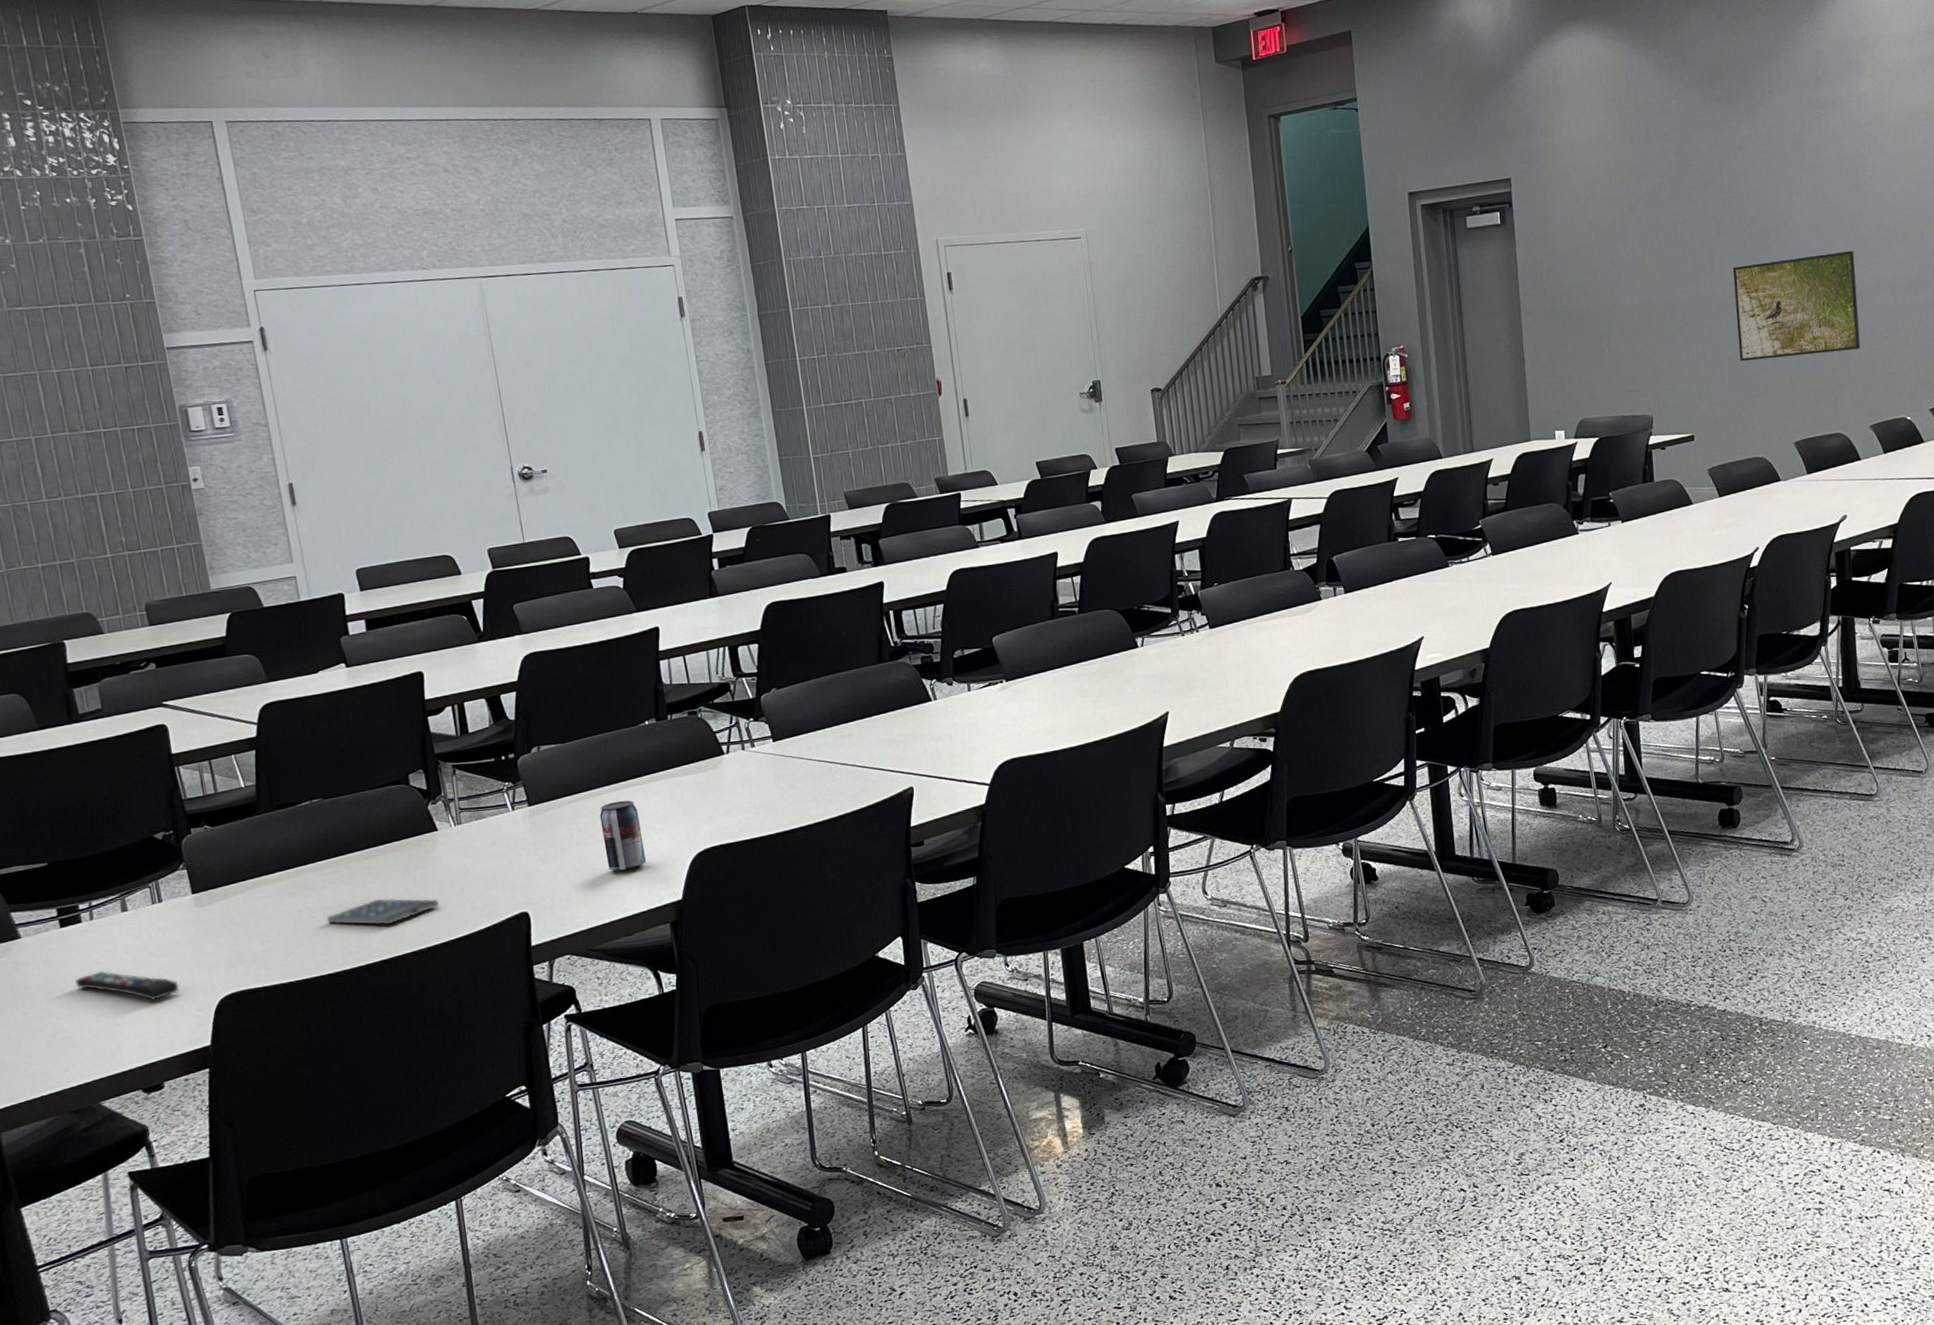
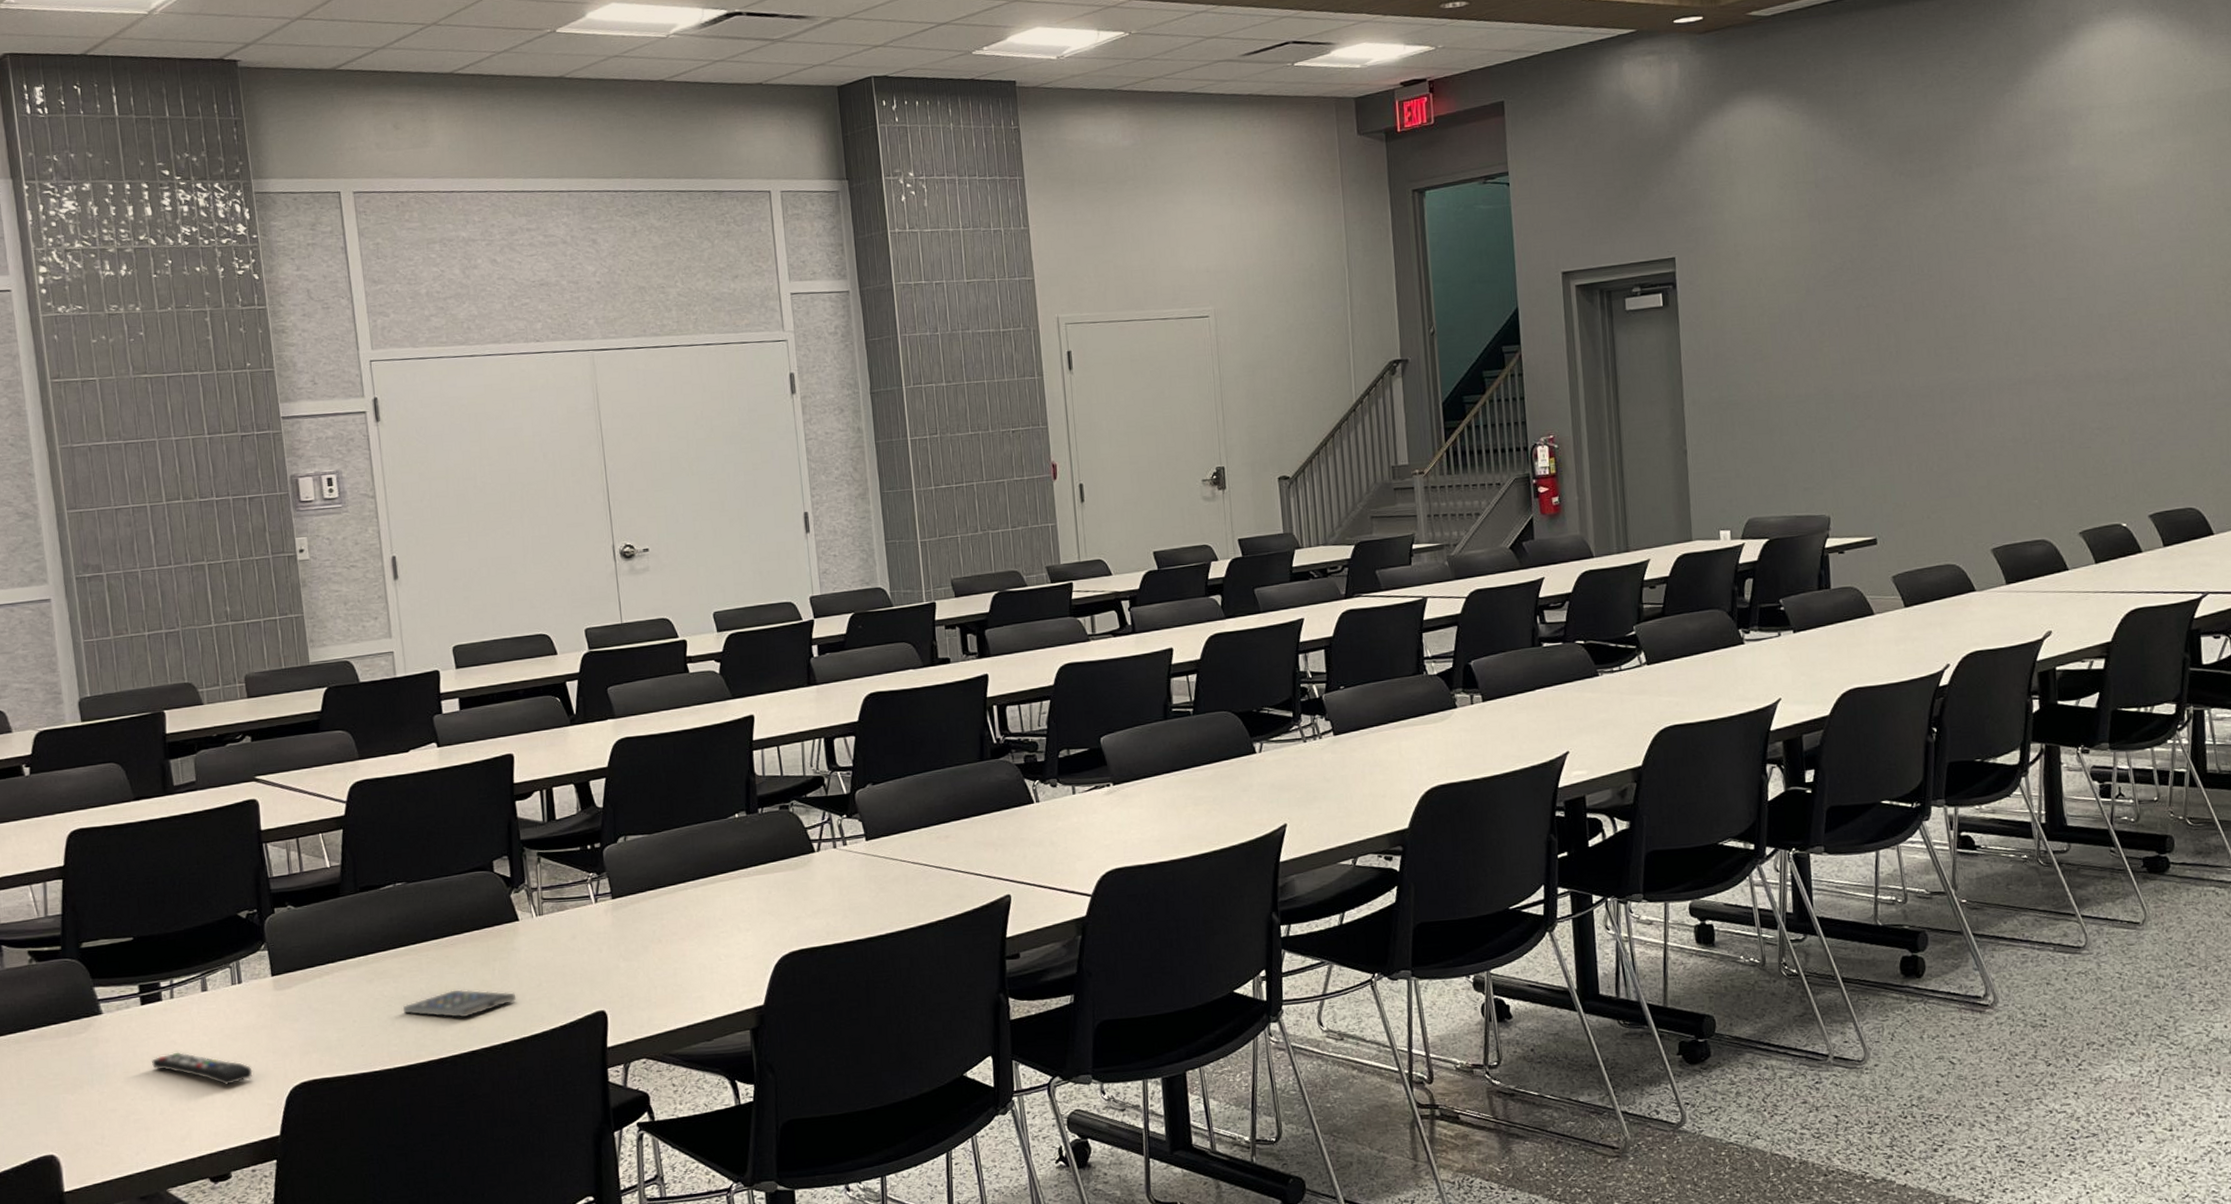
beverage can: present [599,800,647,872] -> none [683,896,730,973]
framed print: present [1732,250,1861,362] -> none [1922,339,2069,459]

